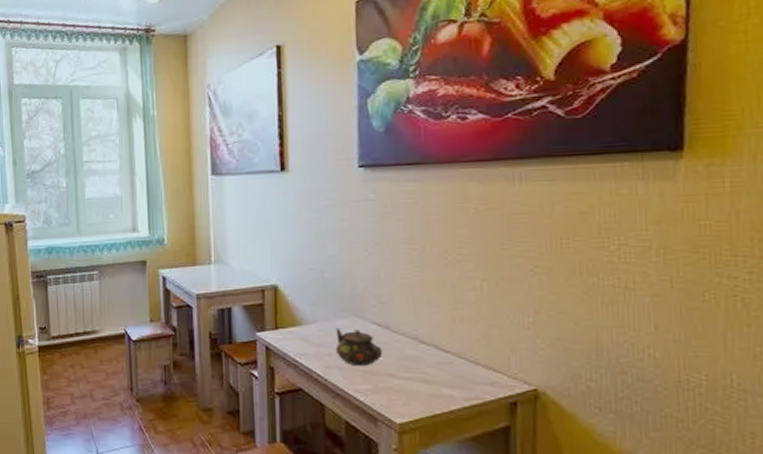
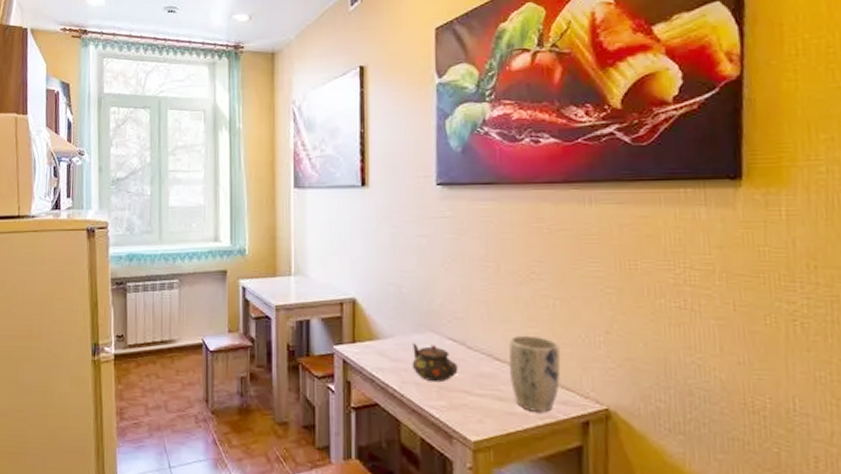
plant pot: none [435,317,488,394] -> present [509,335,561,412]

